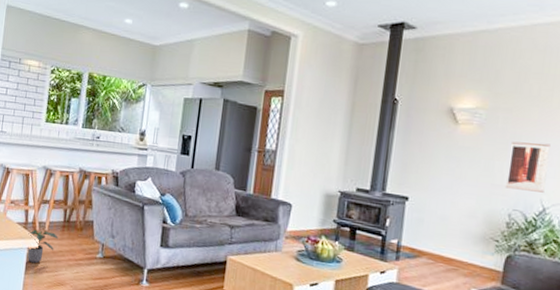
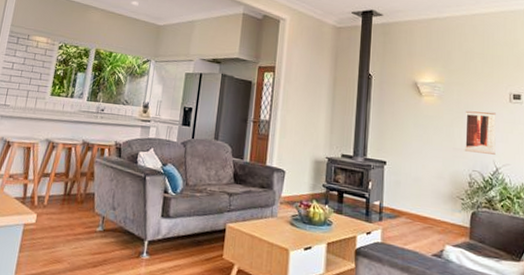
potted plant: present [27,229,58,264] -> none [23,204,57,241]

